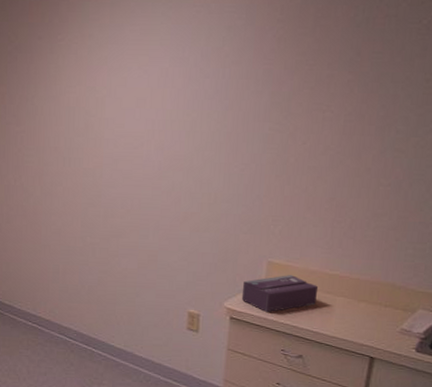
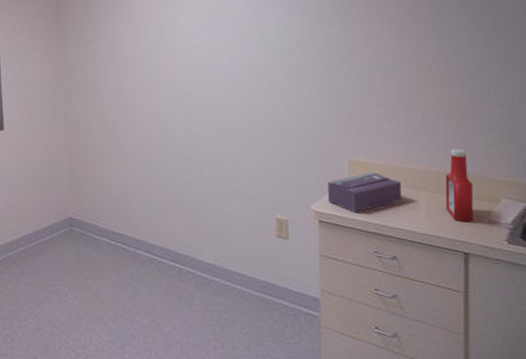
ketchup bottle: none [359,257,391,329] -> present [445,148,474,222]

